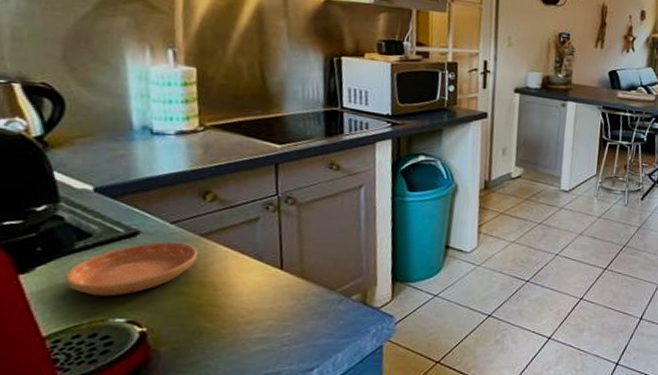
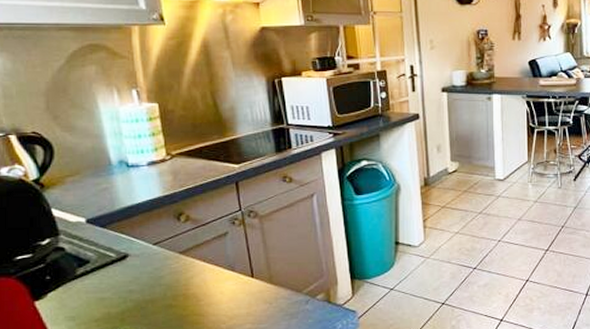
saucer: present [65,241,198,297] -> none [72,261,180,315]

